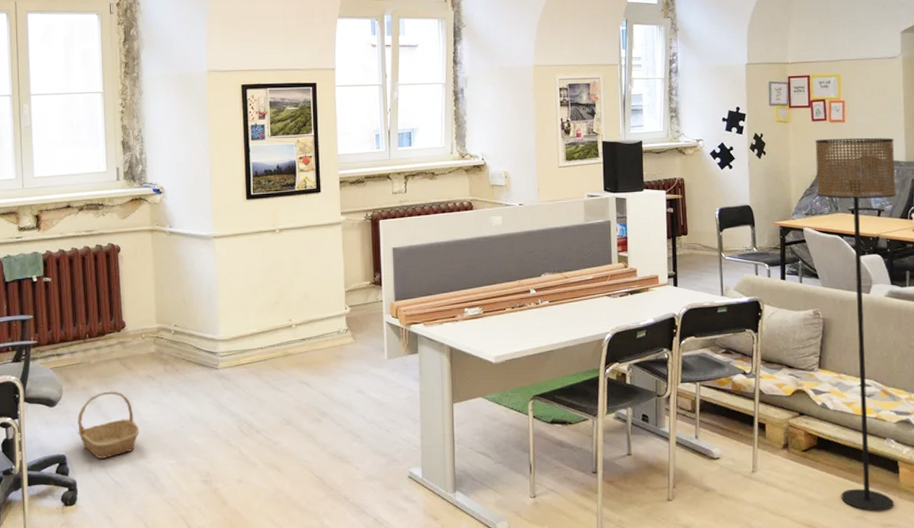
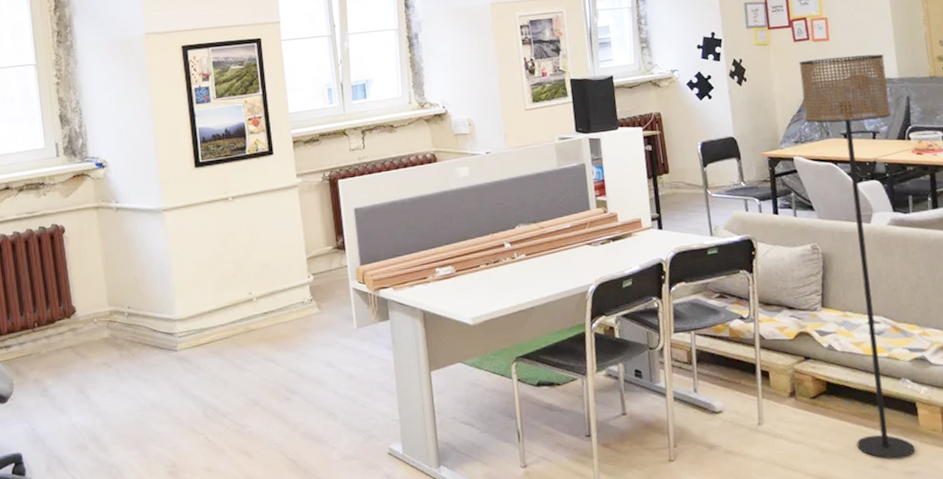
basket: present [78,391,140,460] -> none [31,381,98,456]

